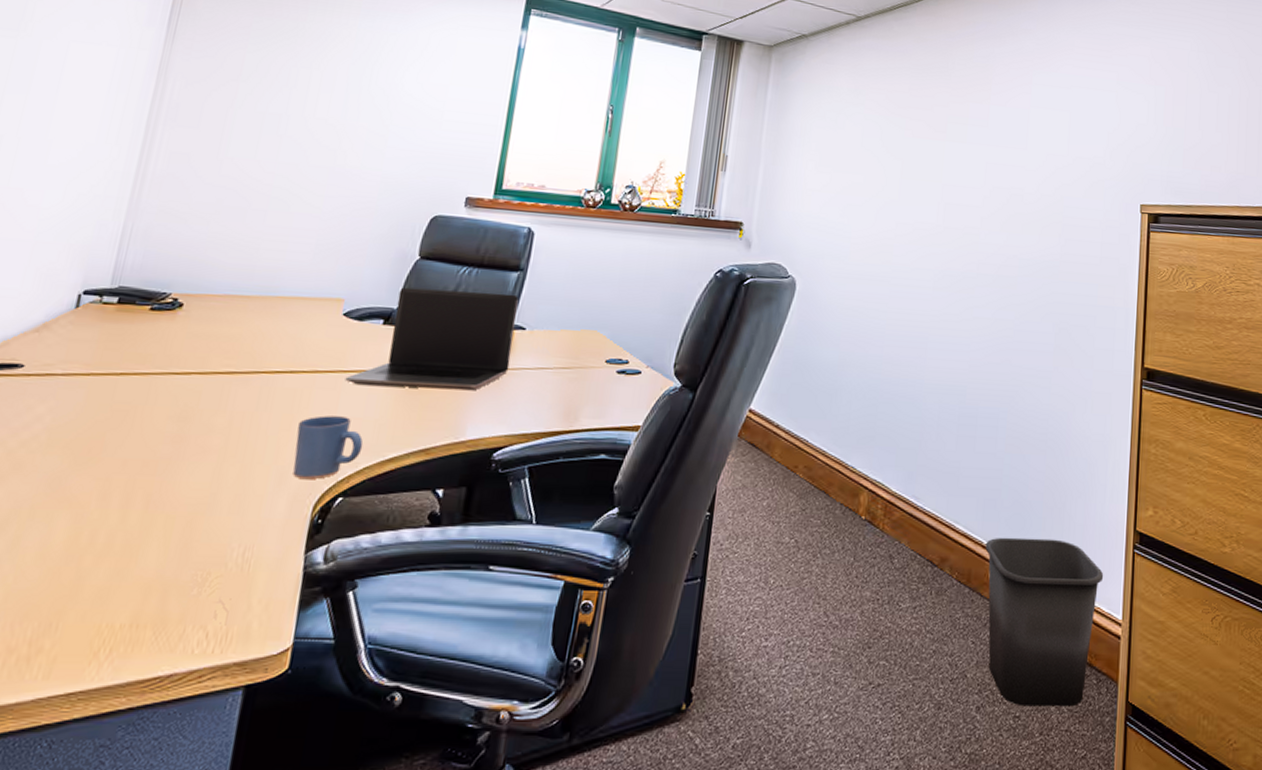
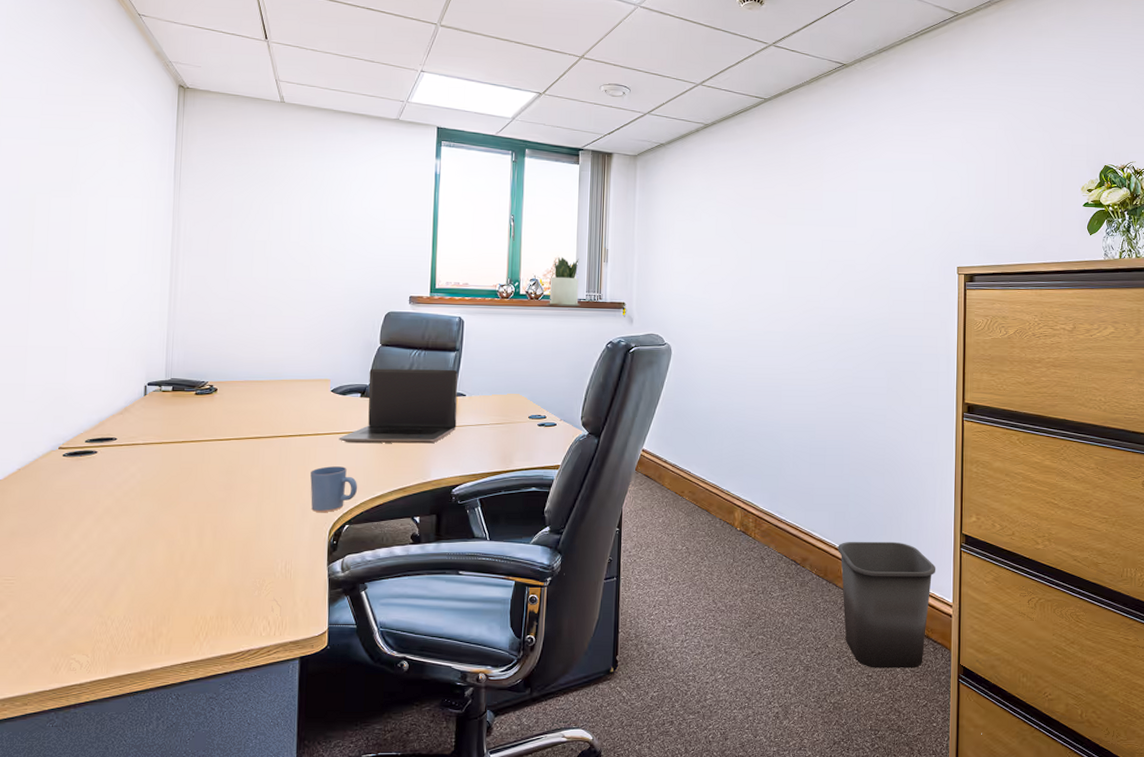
planter: none [643,160,691,225] -> present [546,256,581,308]

